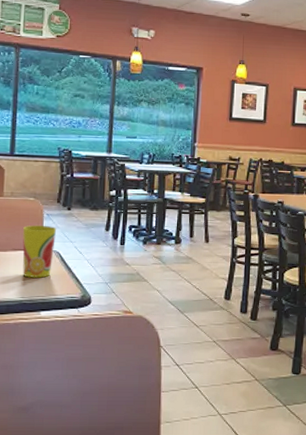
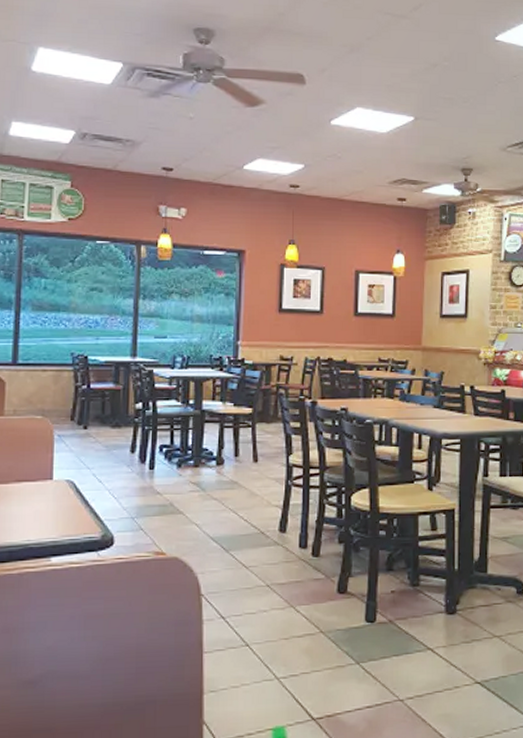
cup: present [22,225,57,278] -> none [28,449,71,515]

